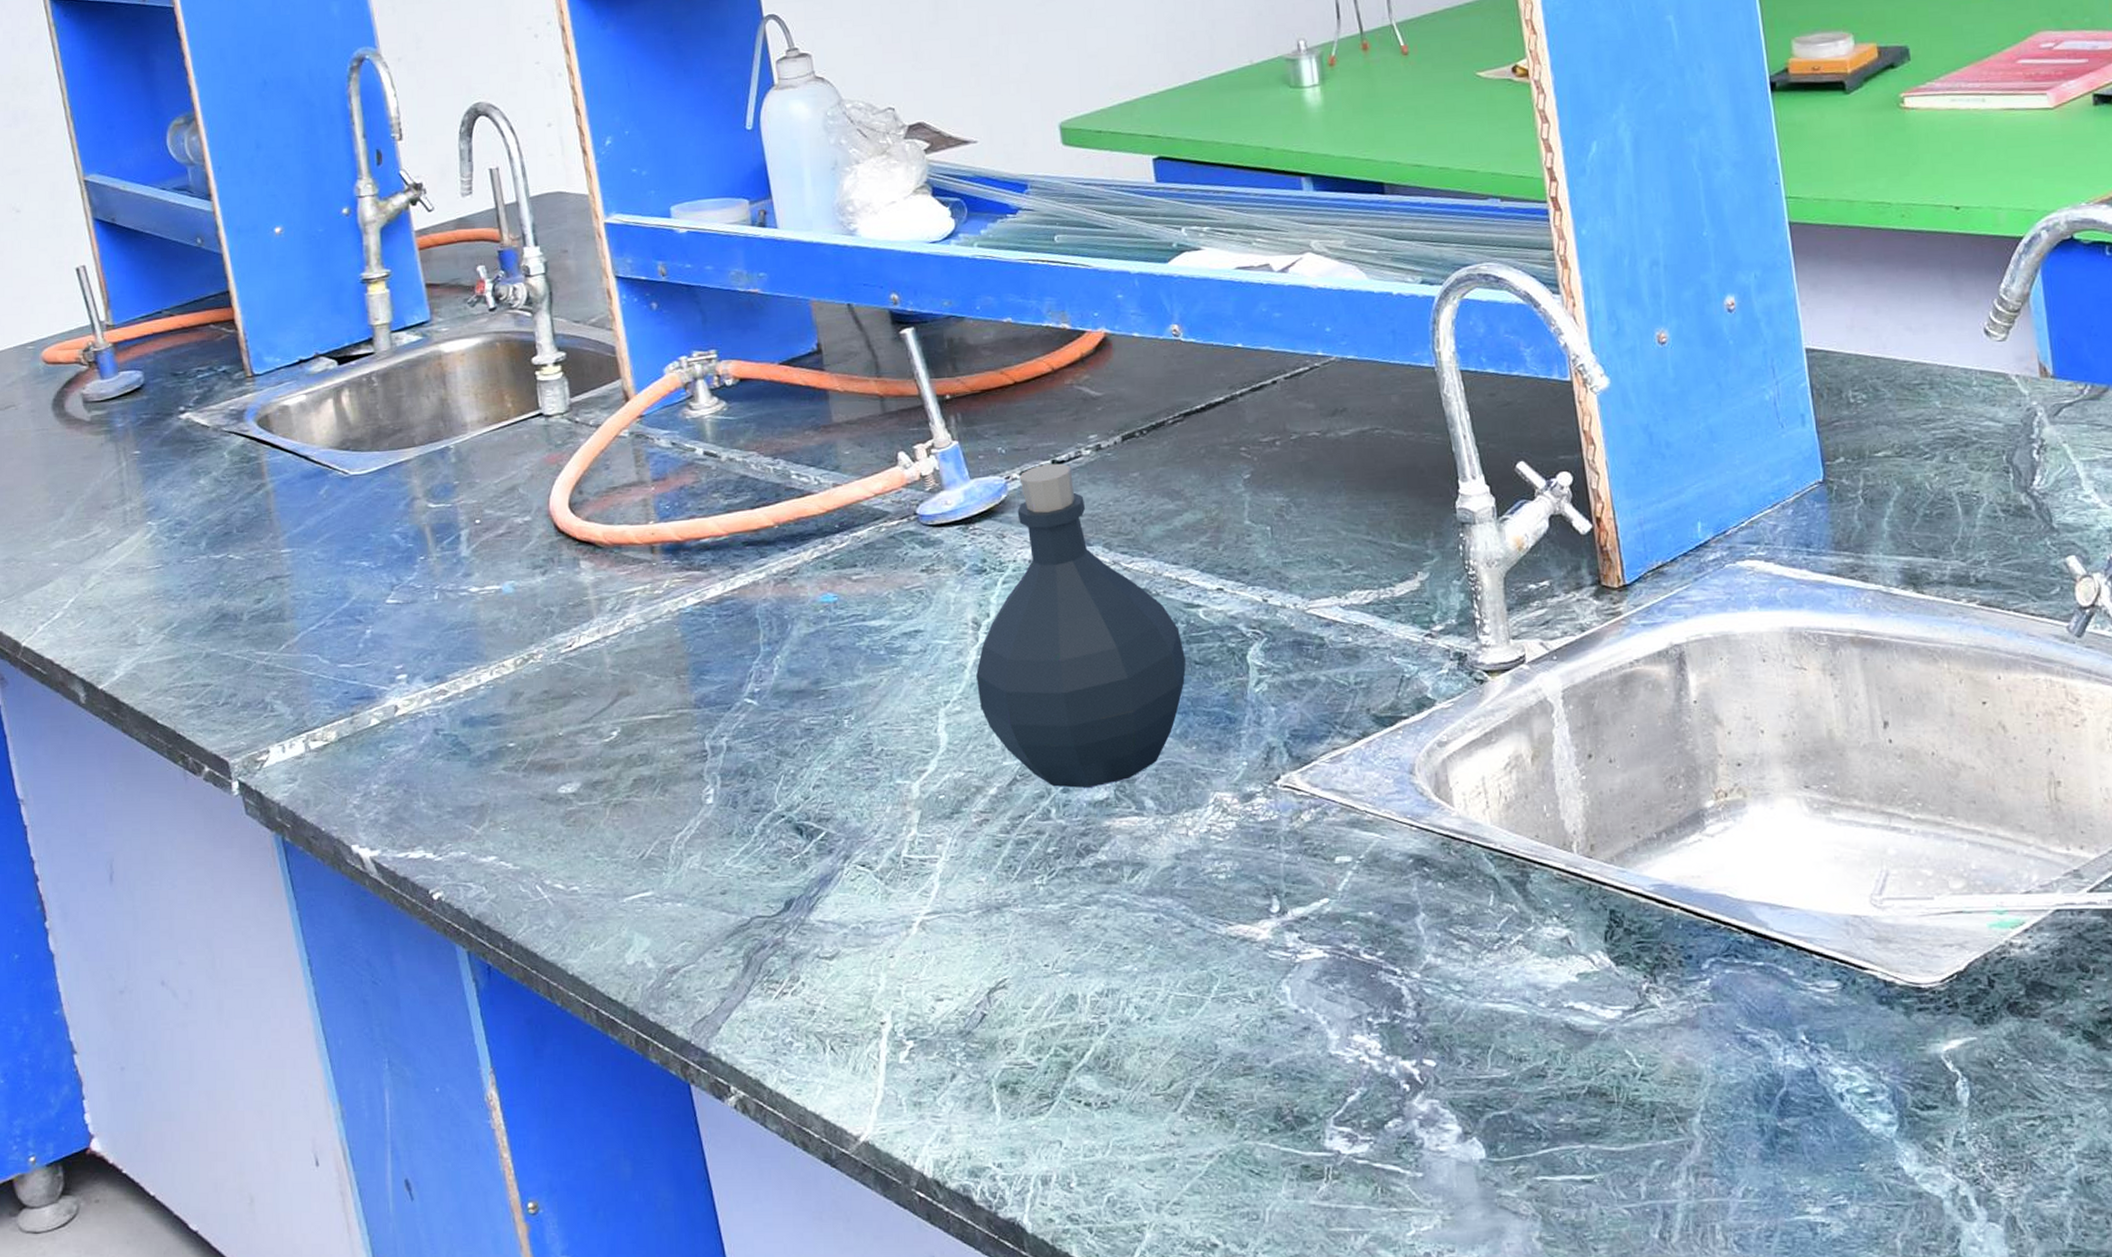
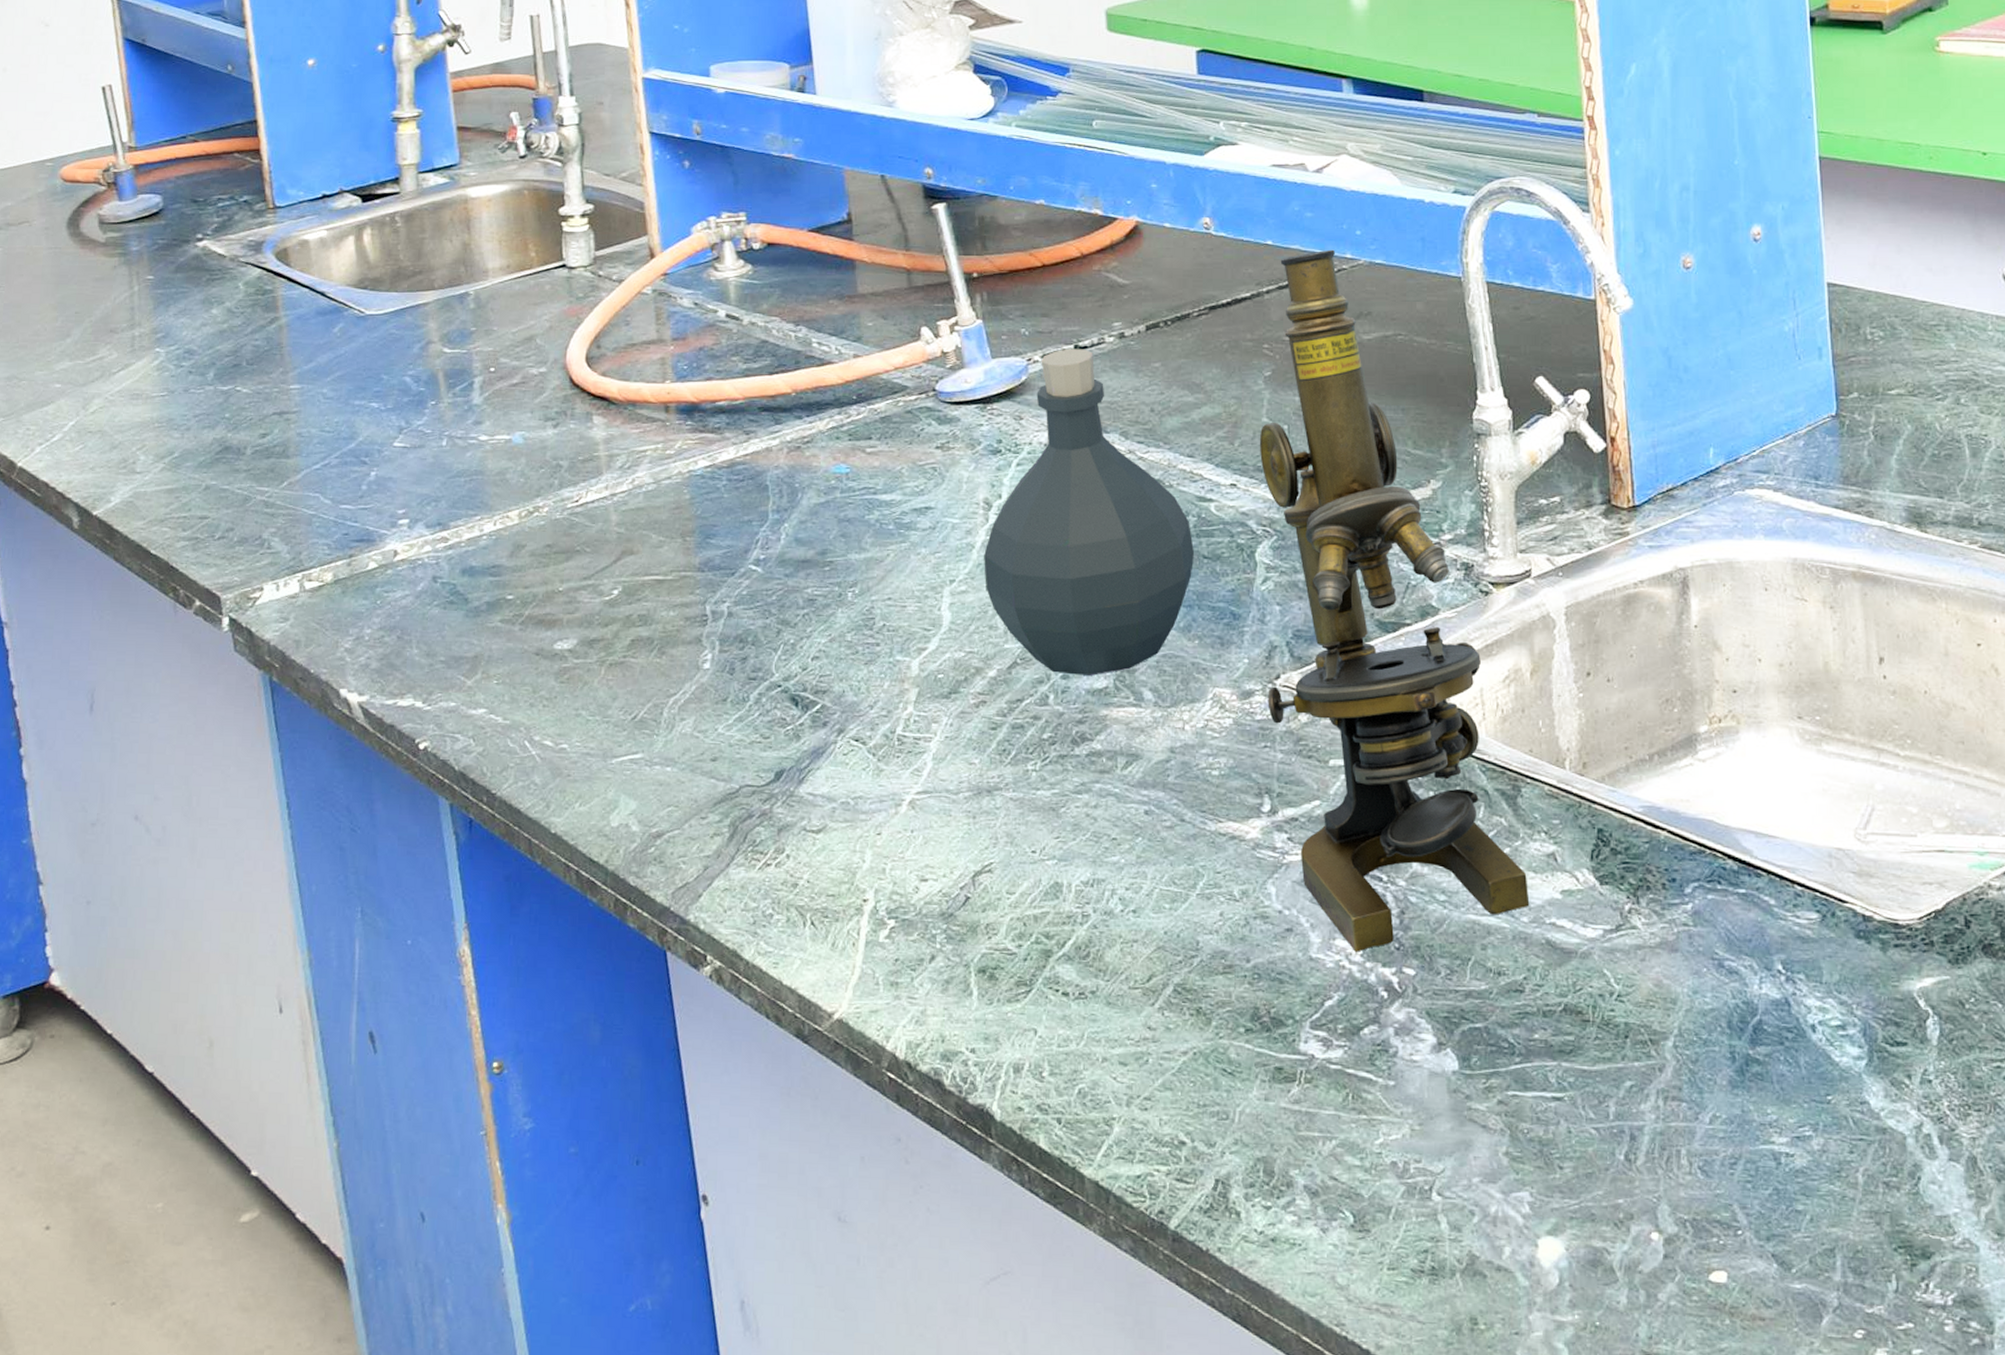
microscope: none [1243,348,1546,1047] -> present [1259,249,1530,952]

